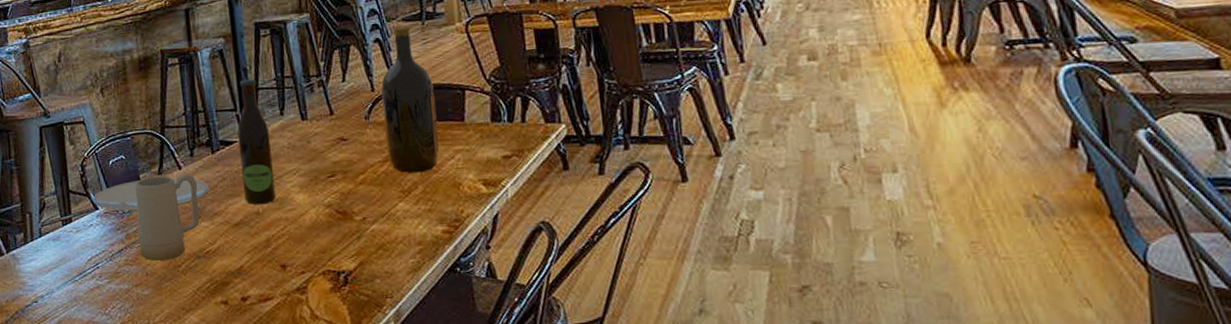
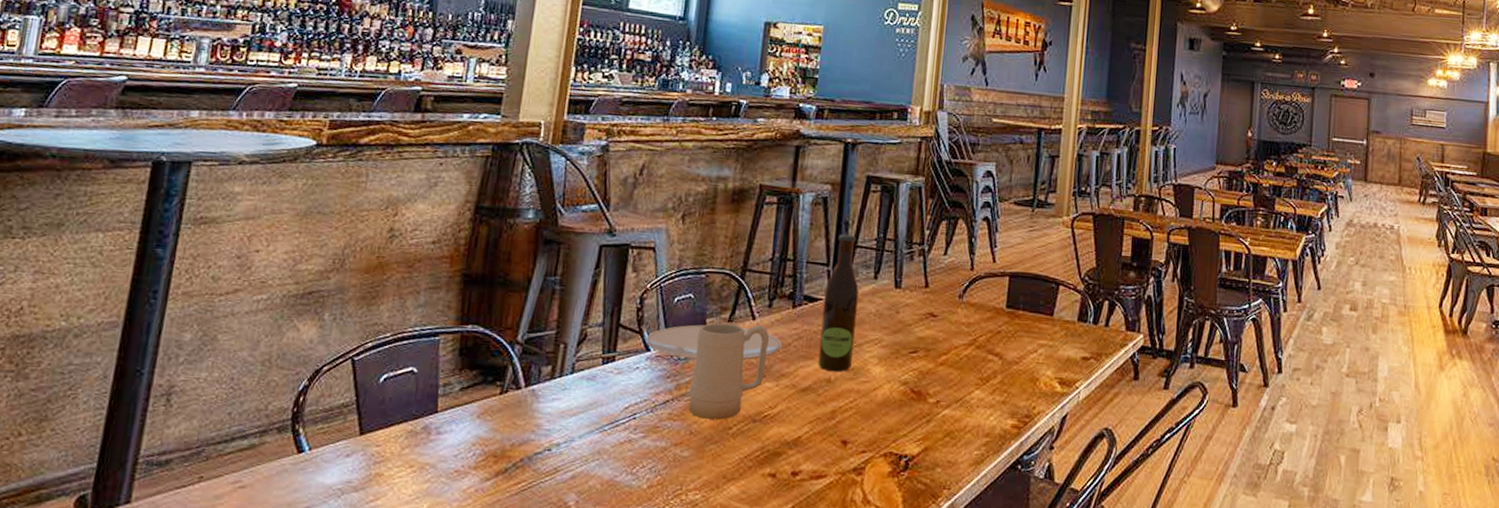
wine bottle: present [381,27,439,173] -> none [973,210,1031,362]

